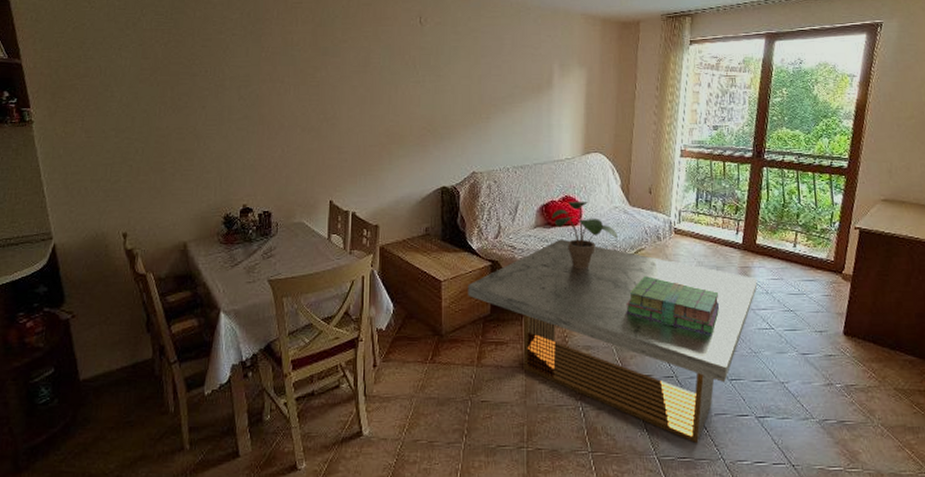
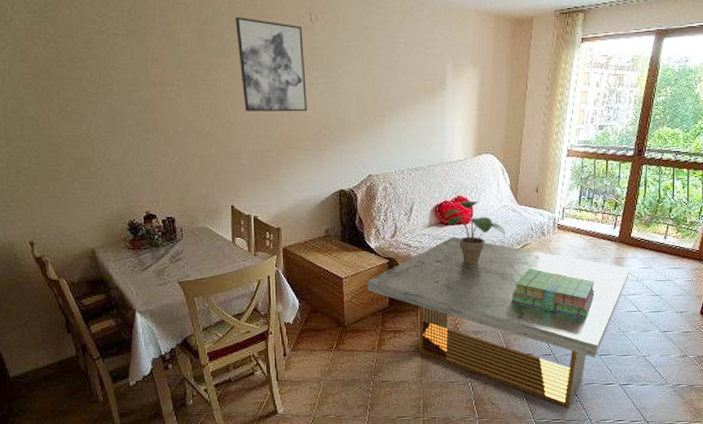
wall art: none [347,20,413,108] -> present [235,17,307,112]

